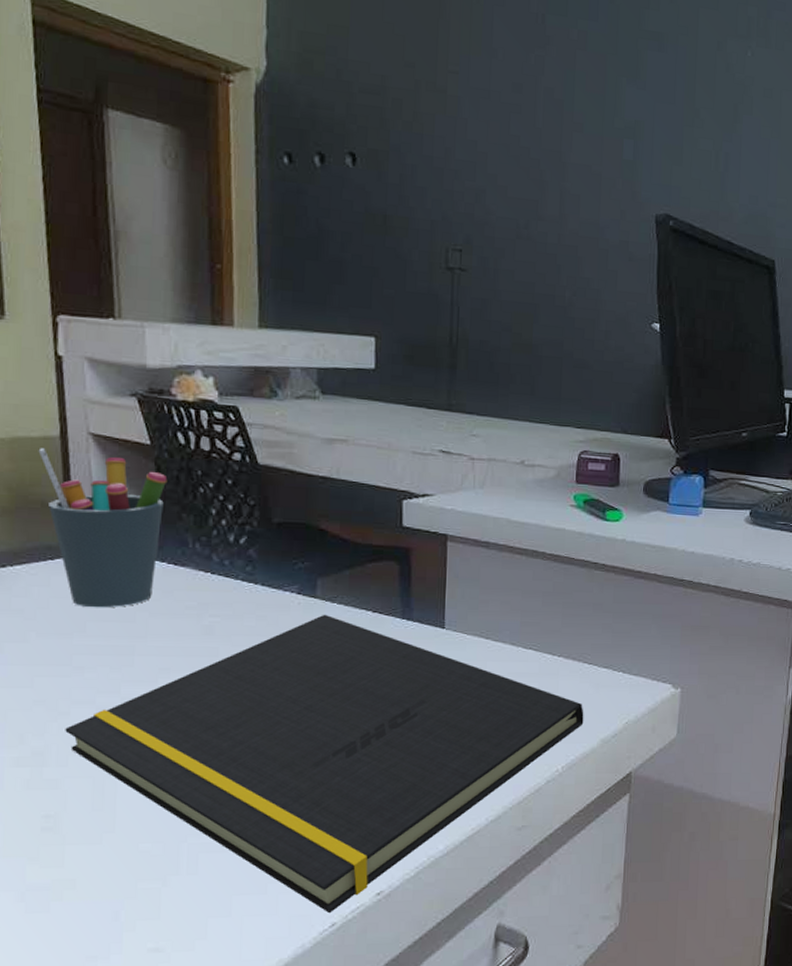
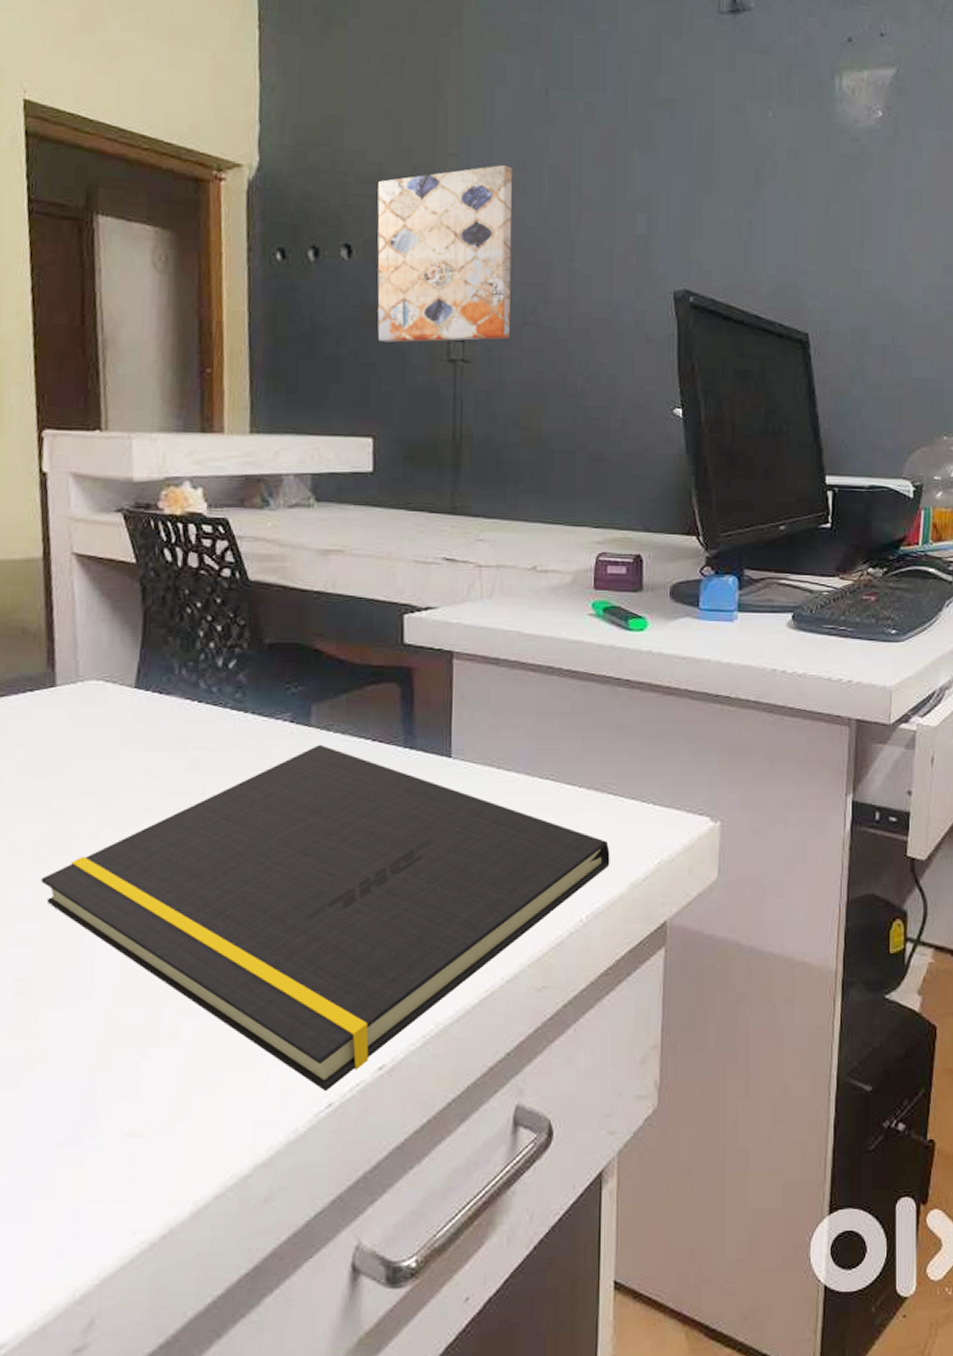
pen holder: present [38,448,168,608] -> none [20,571,153,743]
wall art: none [380,85,509,251] -> present [377,164,512,343]

